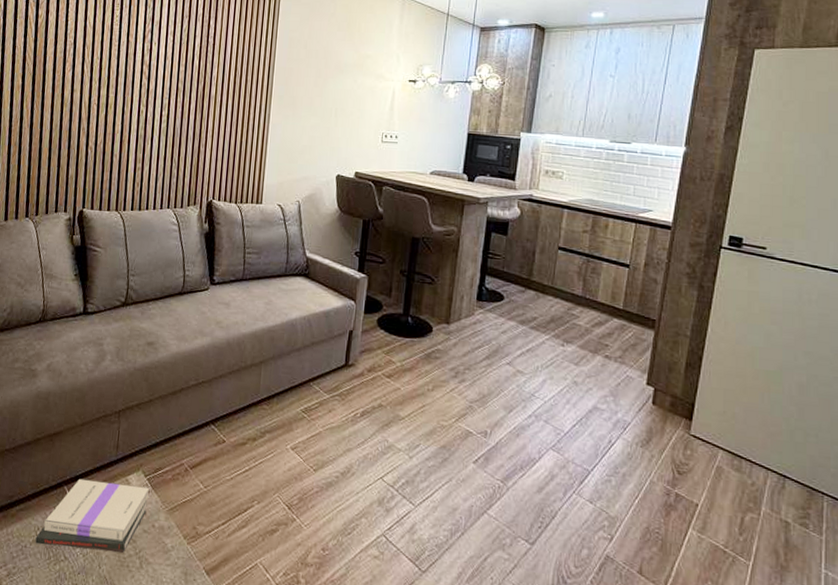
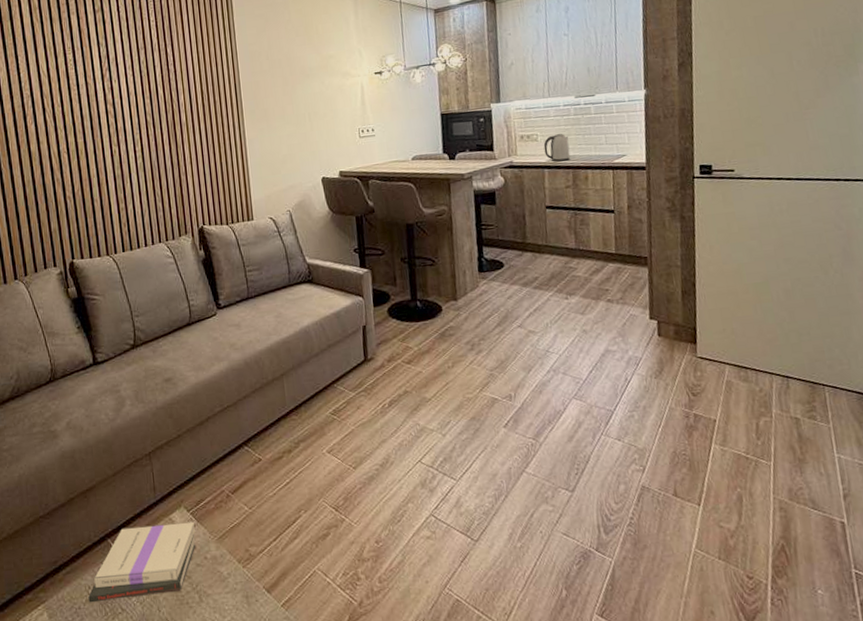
kettle: none [567,175,596,205] -> present [543,134,571,162]

